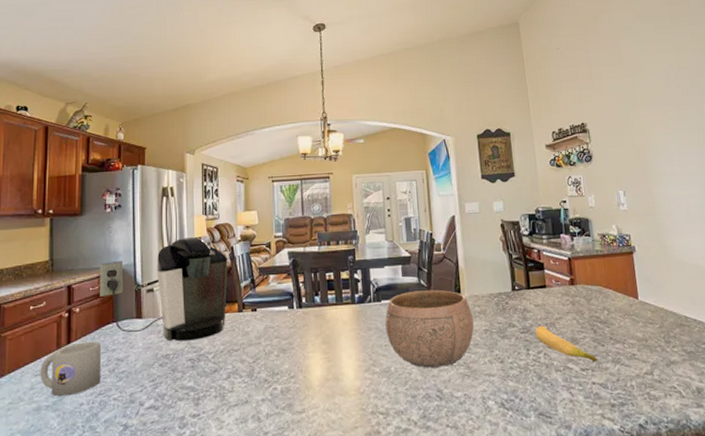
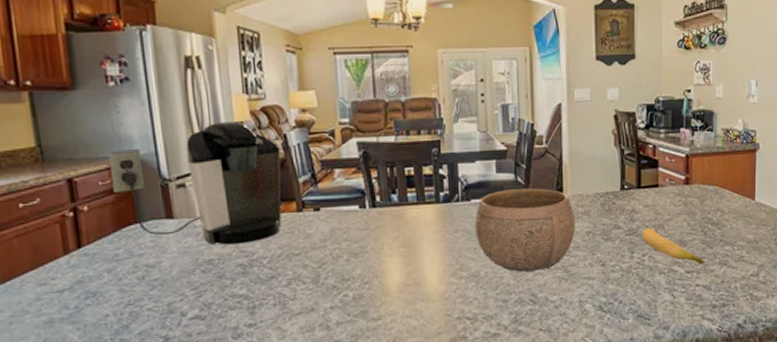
mug: present [40,341,102,397] -> none [45,245,129,308]

